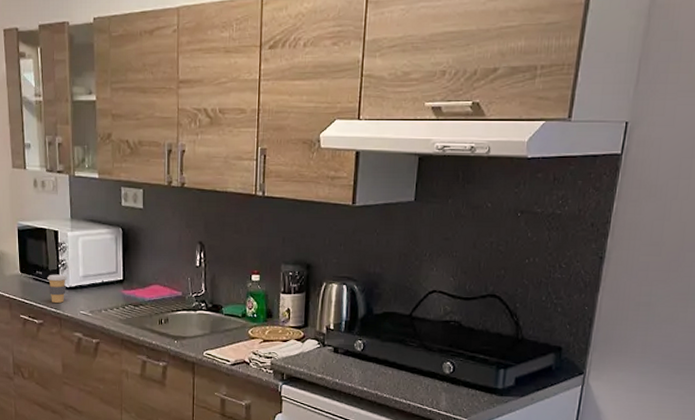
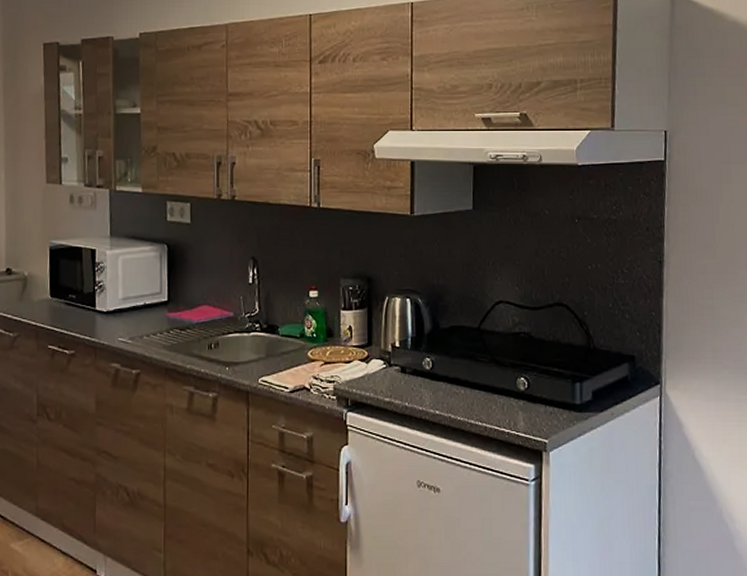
coffee cup: present [47,274,67,303] -> none [82,297,105,329]

